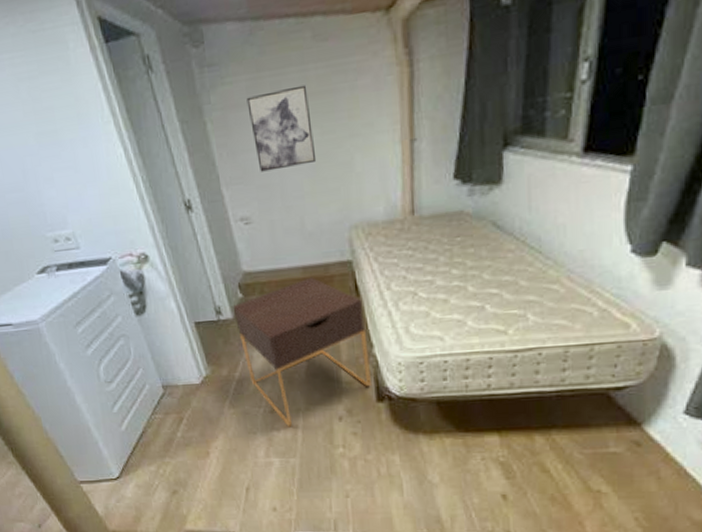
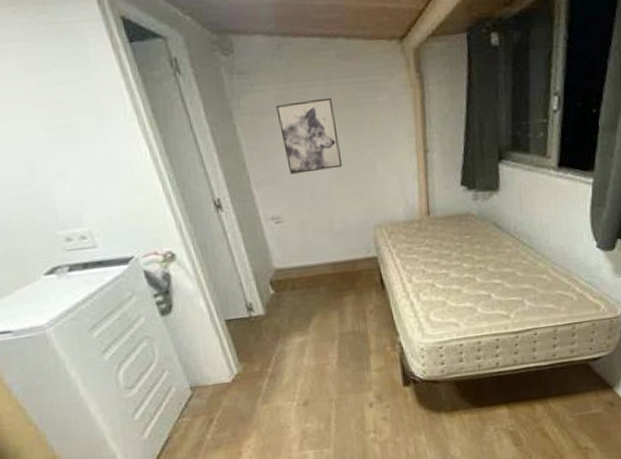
nightstand: present [232,277,371,428] -> none [264,272,398,419]

